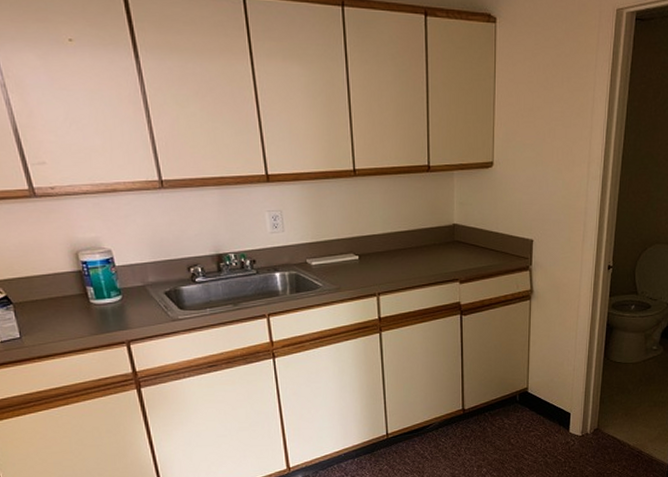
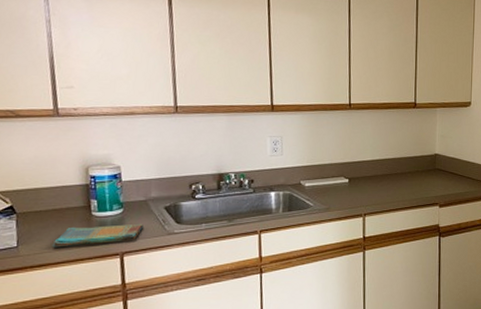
dish towel: none [55,310,145,338] -> present [52,223,143,248]

